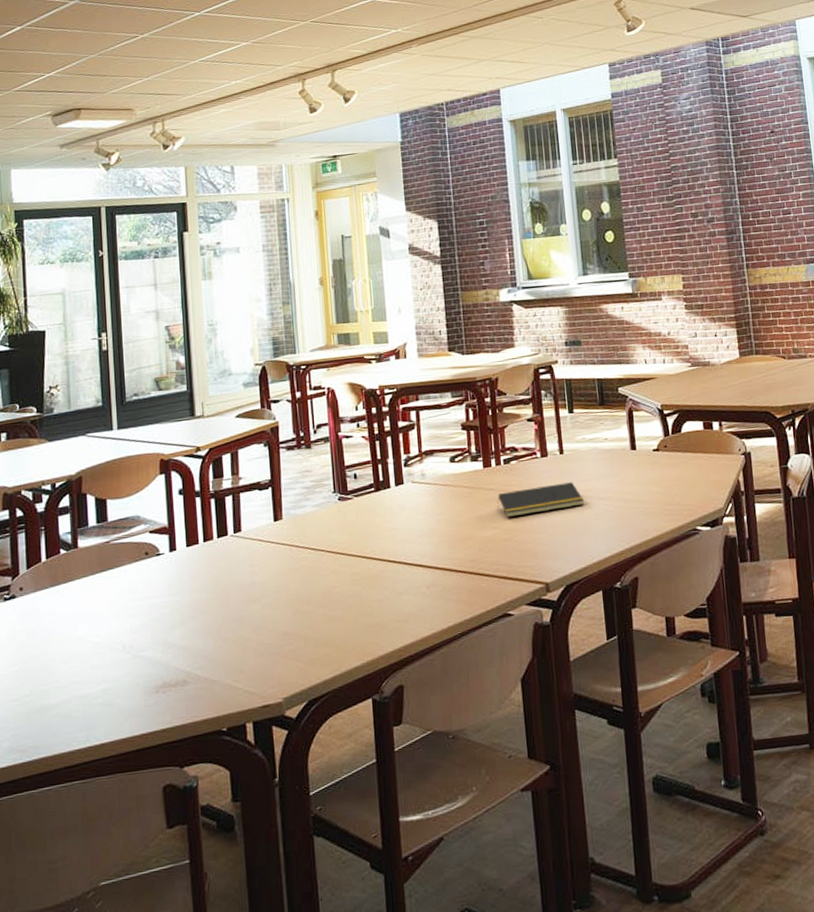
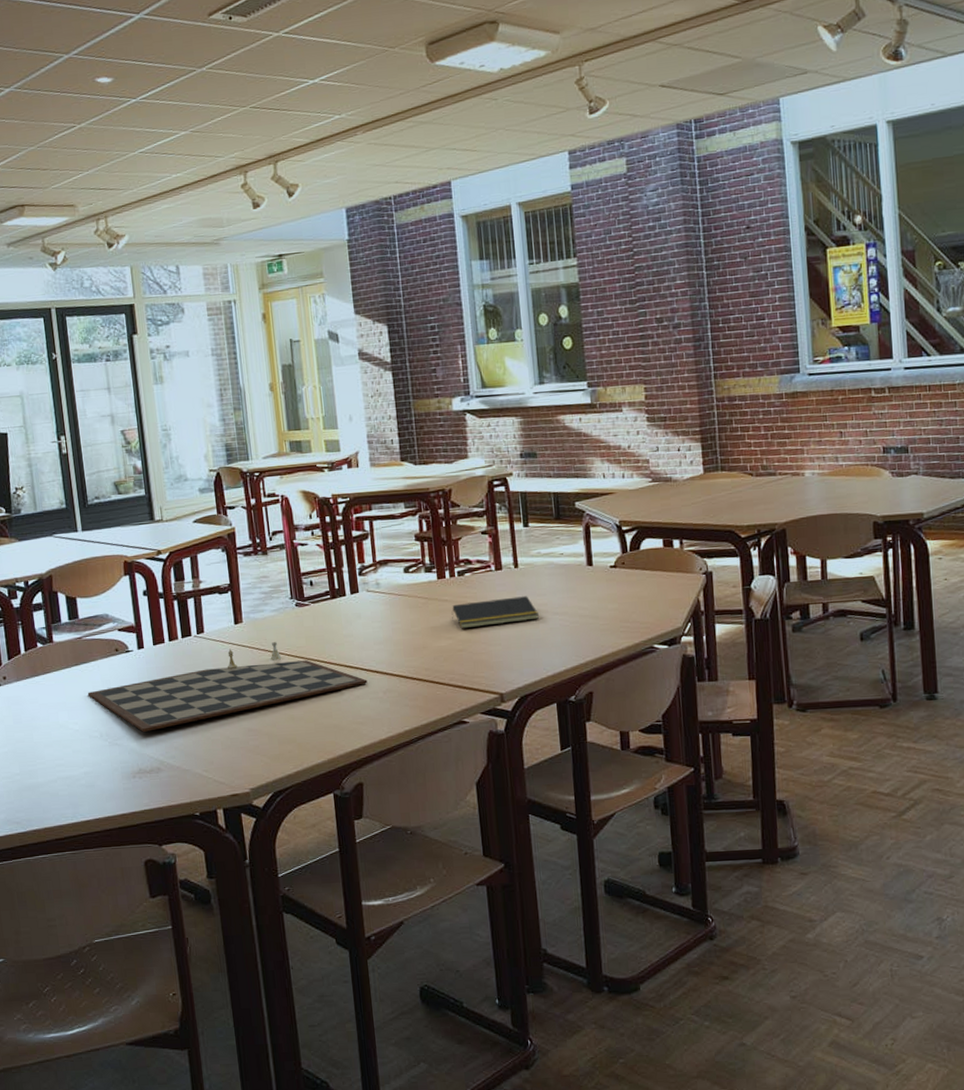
gameboard: none [111,538,411,642] -> present [87,642,368,732]

